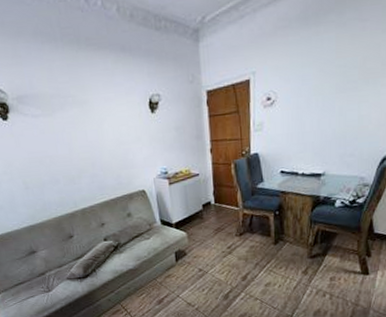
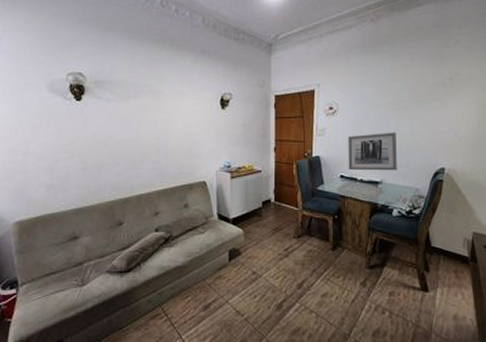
wall art: none [288,118,341,164] -> present [348,132,397,171]

